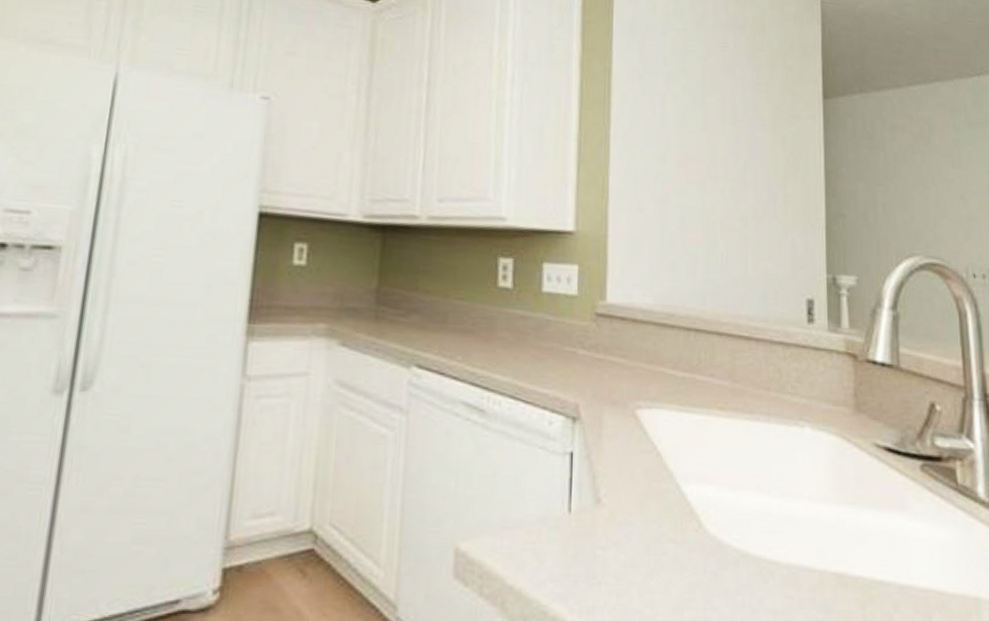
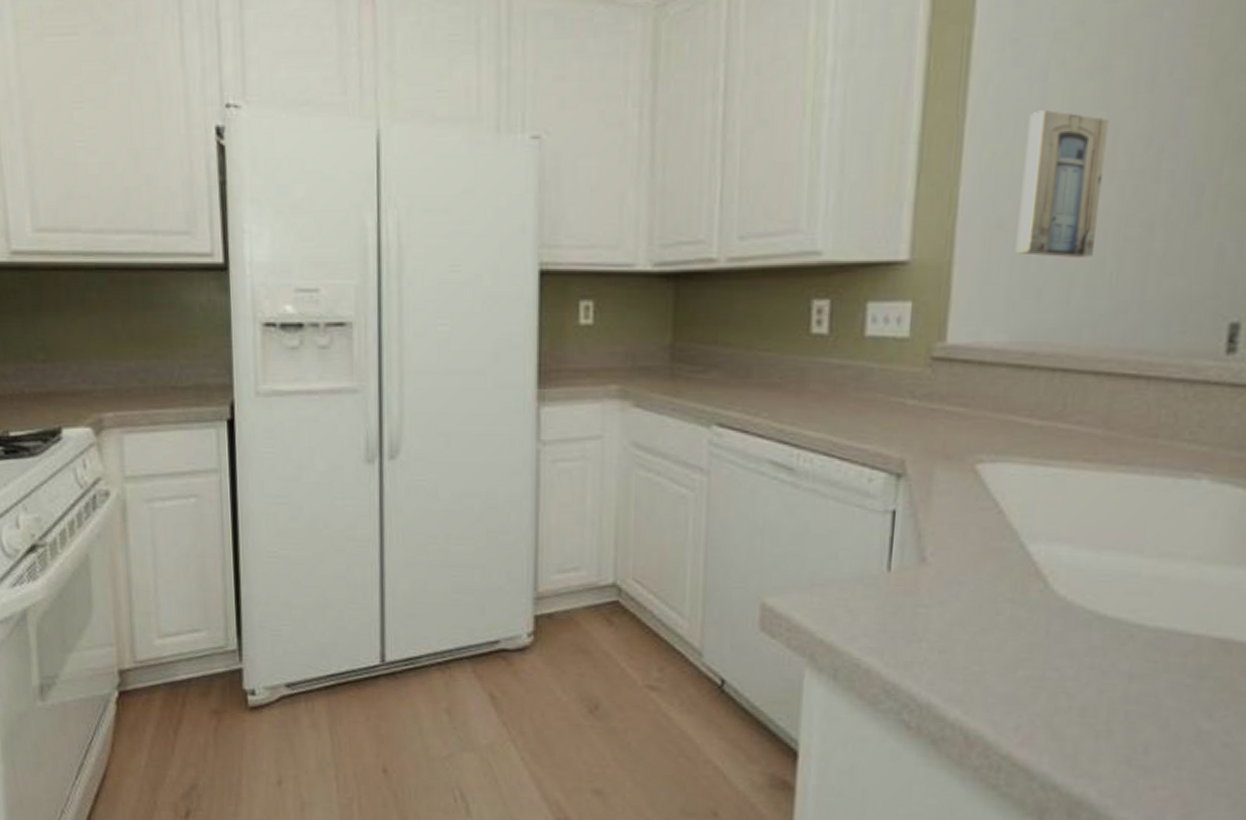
wall art: none [653,127,709,240] -> present [1015,110,1109,257]

